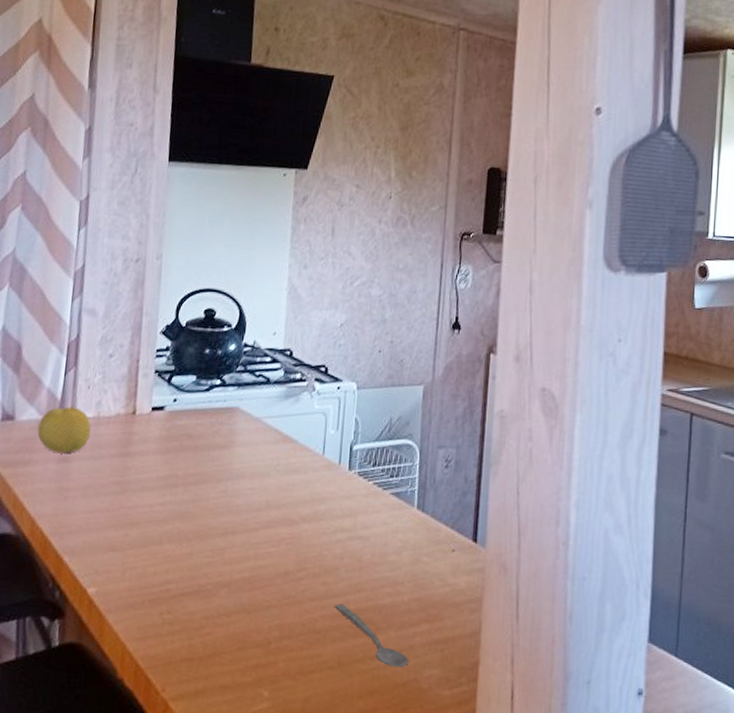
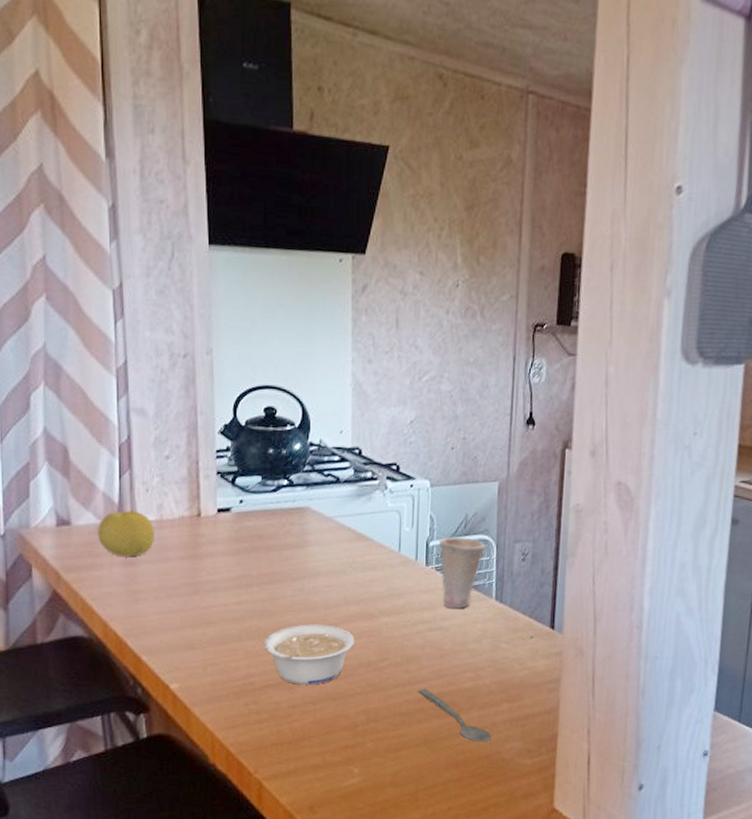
legume: none [184,528,274,595] -> present [265,624,355,685]
cup: none [362,440,409,517] -> present [438,536,486,609]

